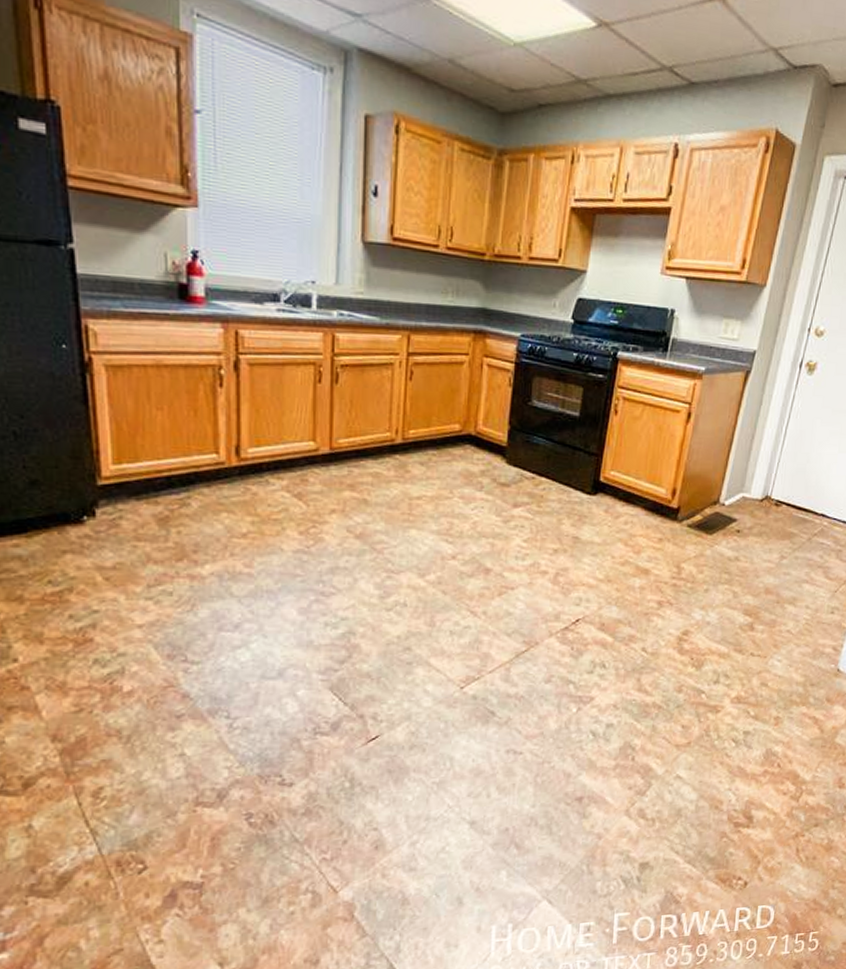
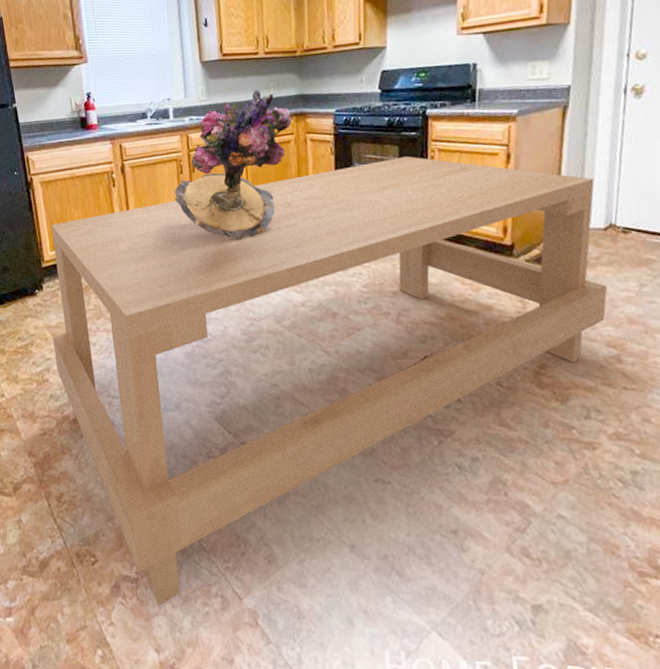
dining table: none [106,400,760,912] -> present [51,156,607,606]
bouquet: none [307,291,468,476] -> present [174,89,292,241]

